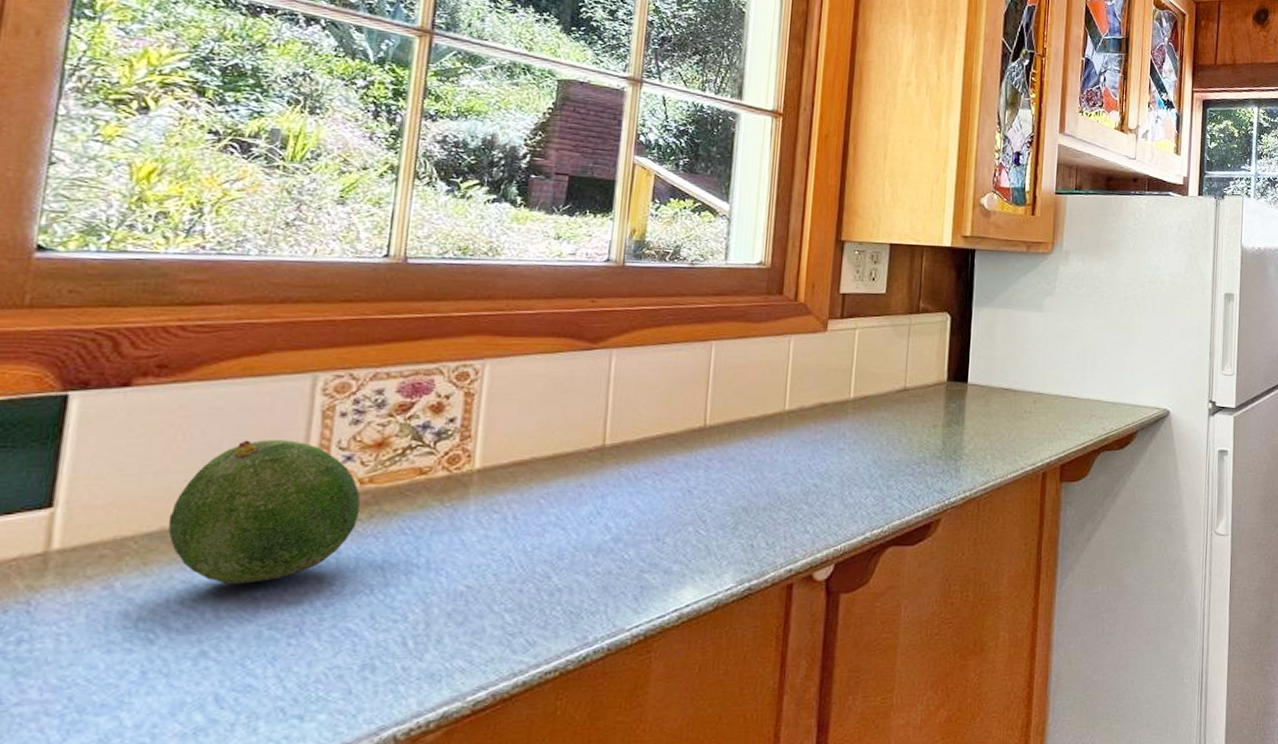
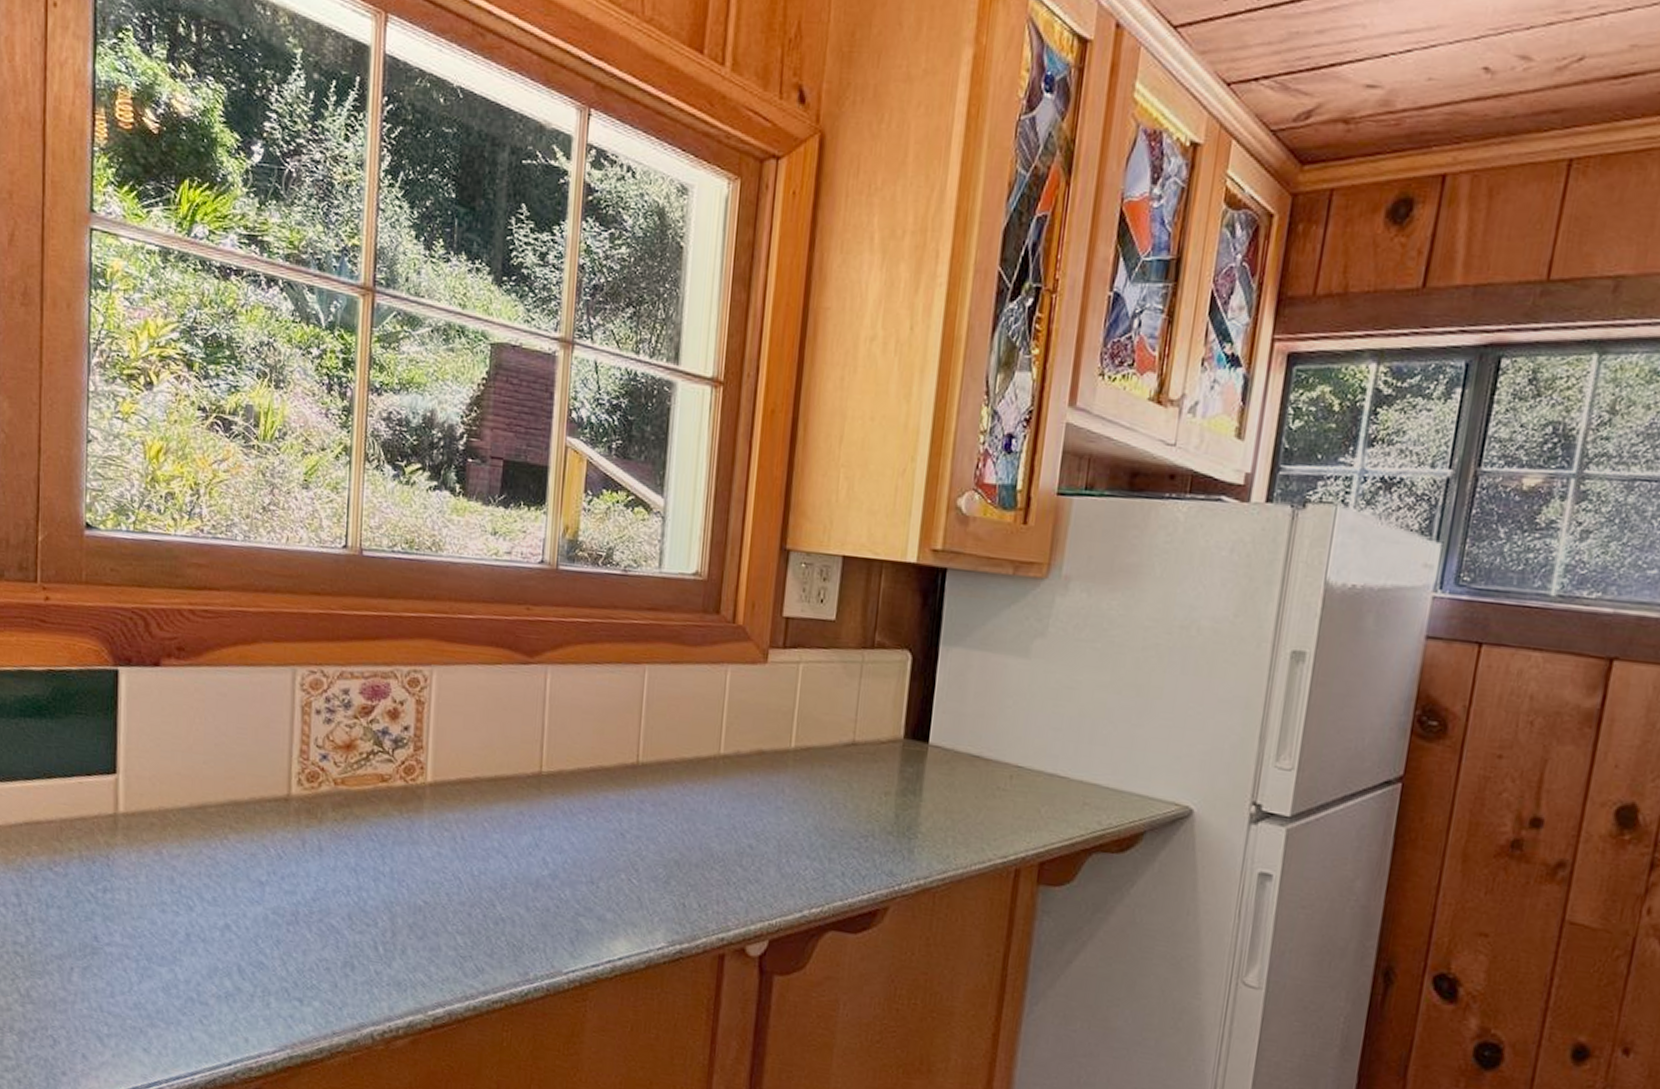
fruit: present [168,440,361,584] -> none [195,728,336,868]

